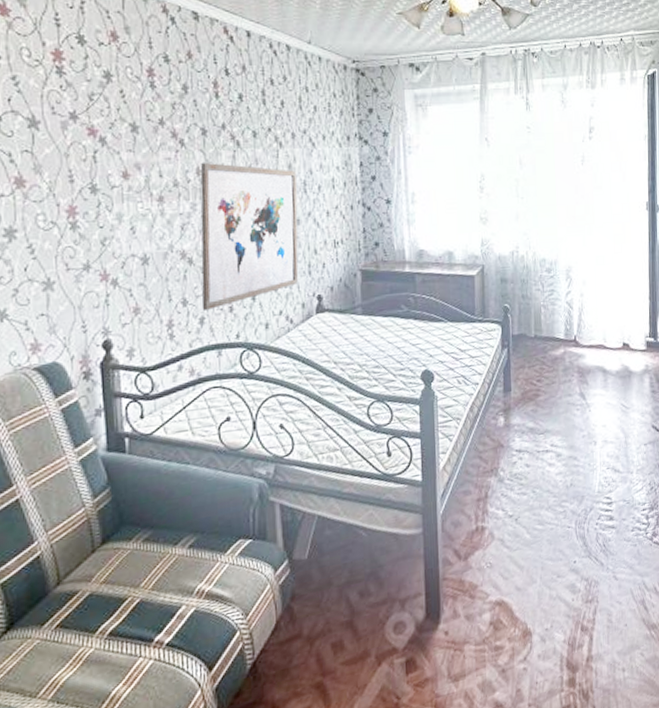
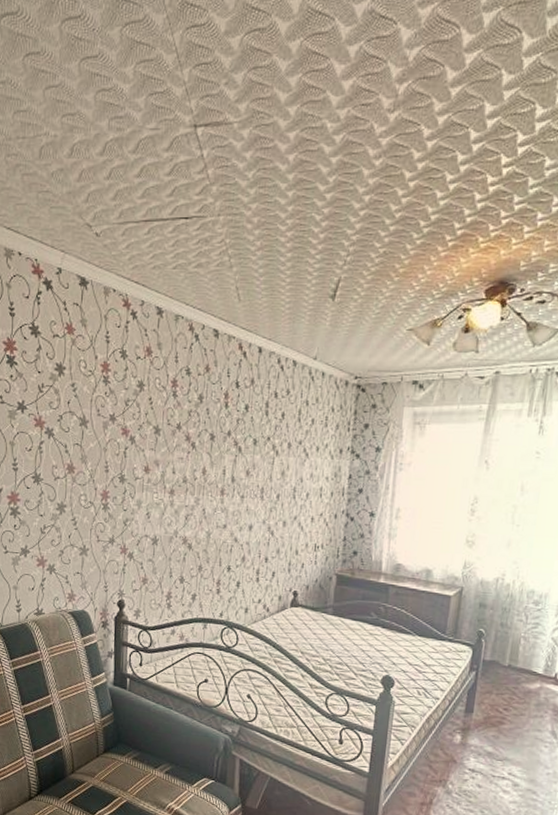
wall art: present [200,163,299,310] -> none [195,464,289,589]

